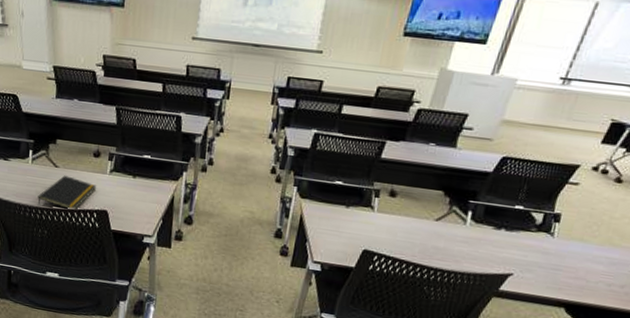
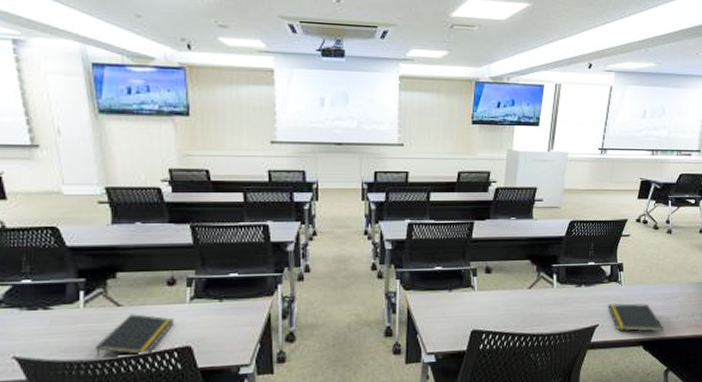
notepad: none [529,255,599,299] -> present [608,303,664,332]

